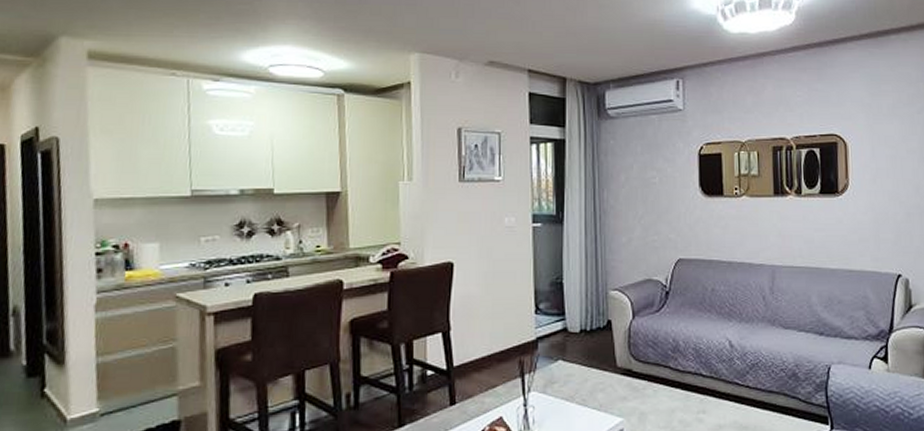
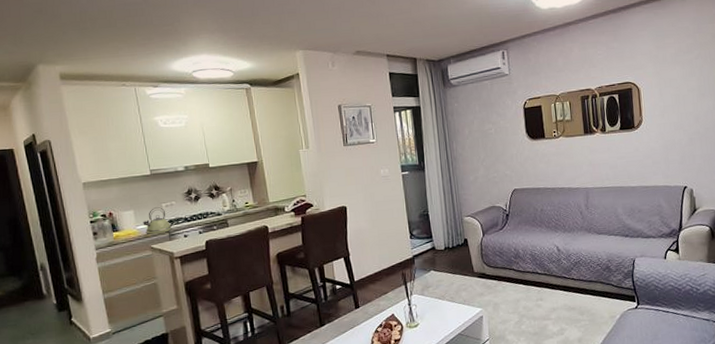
kettle: none [169,240,210,279] -> present [143,206,172,235]

